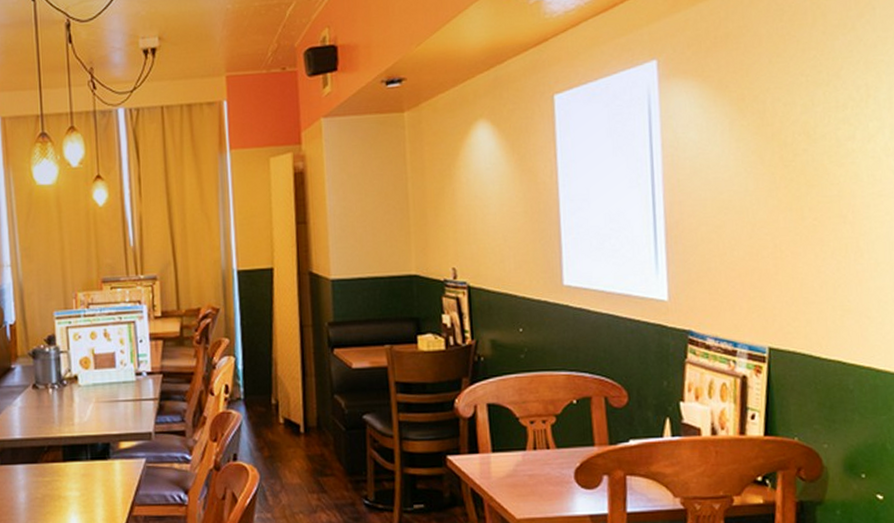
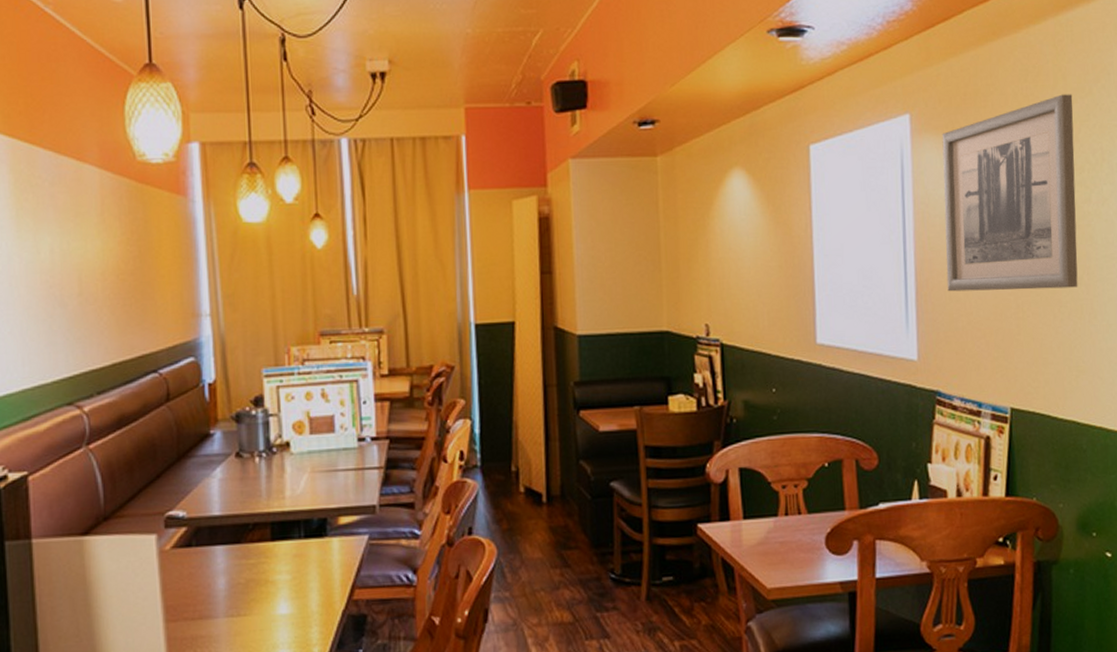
wall art: none [691,31,842,233] -> present [942,94,1078,292]

